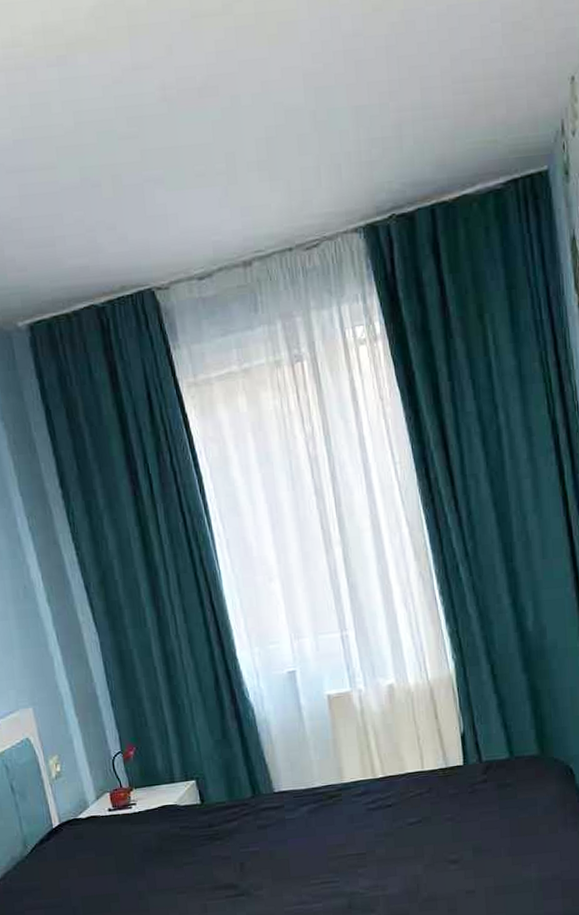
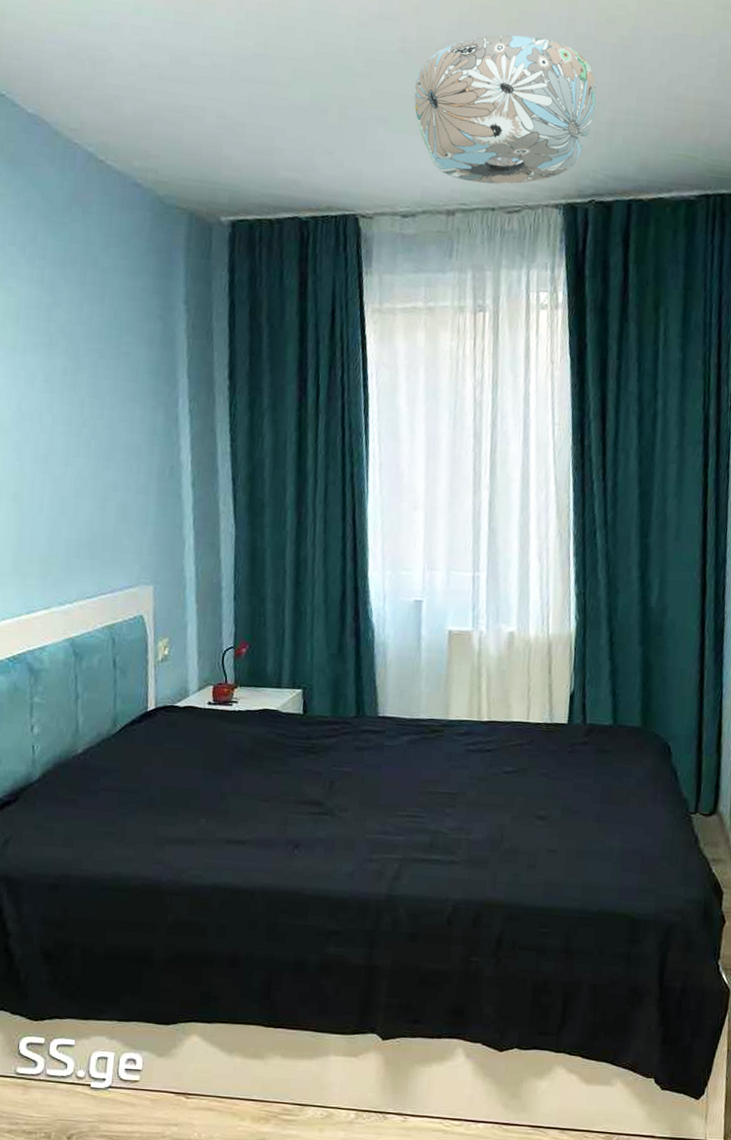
ceiling light: none [184,47,378,226] -> present [414,35,597,185]

